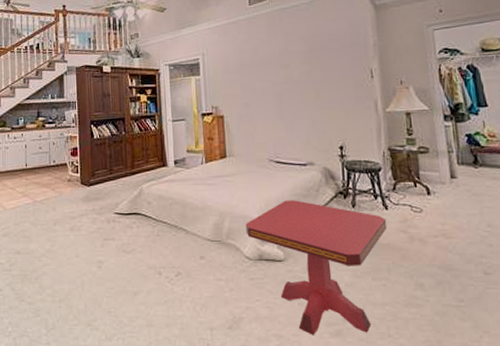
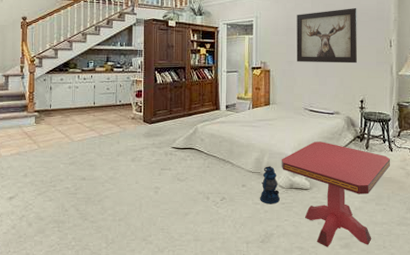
lantern: none [223,232,247,281] -> present [260,166,280,204]
wall art: none [251,34,332,104] -> present [296,8,358,64]

